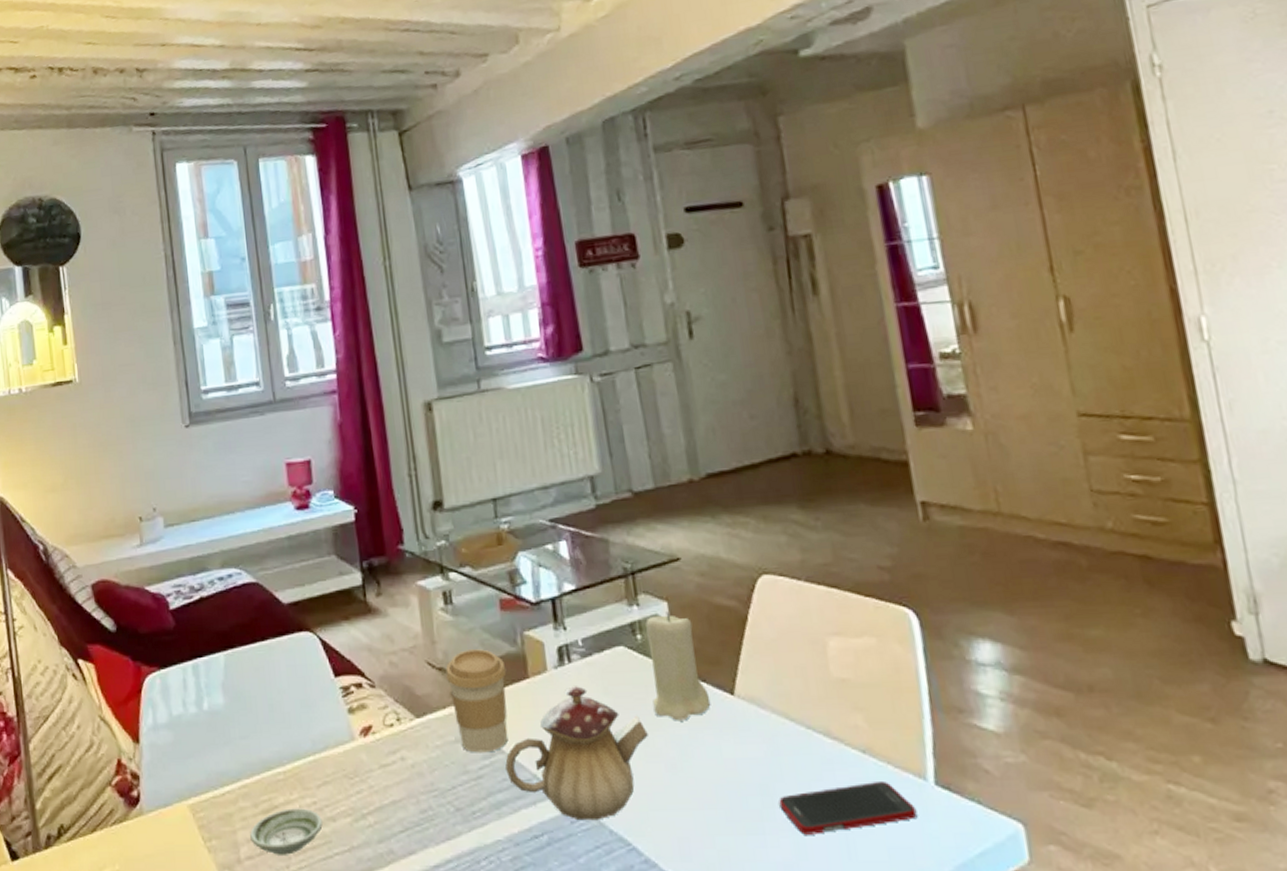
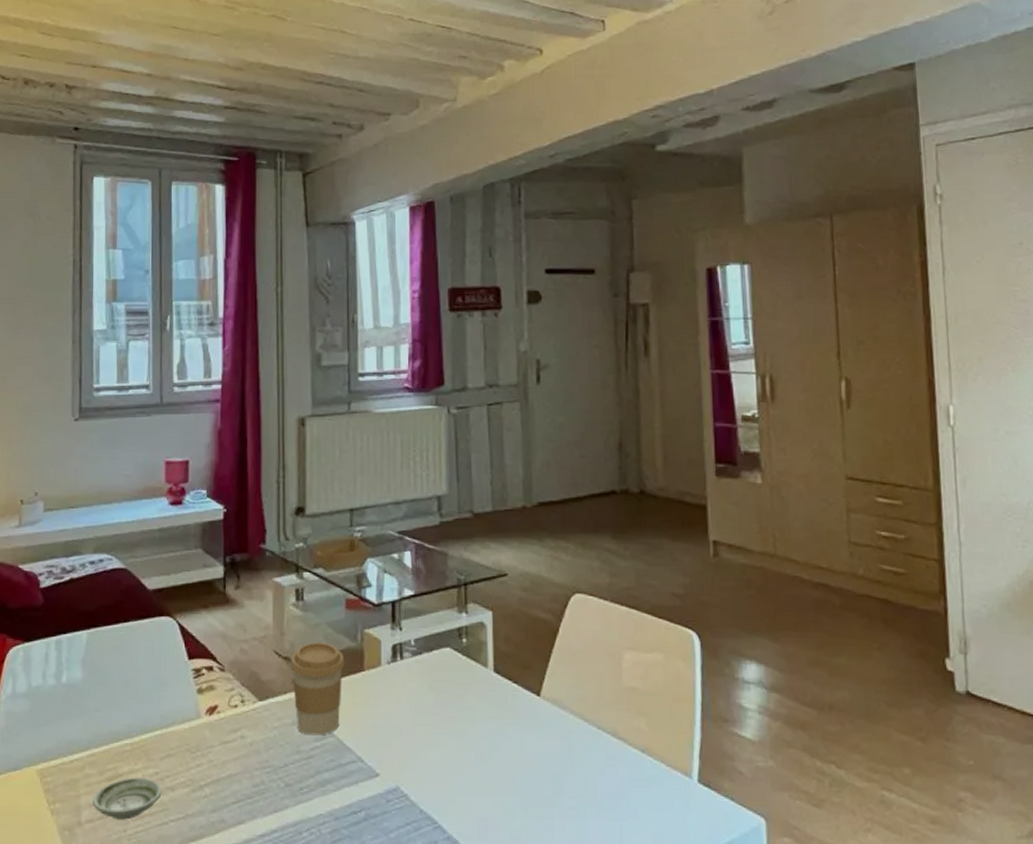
teapot: present [504,686,648,821] -> none [333,680,463,800]
candle: present [645,611,711,721] -> none [470,620,519,717]
cell phone: present [779,782,918,835] -> none [568,777,681,821]

